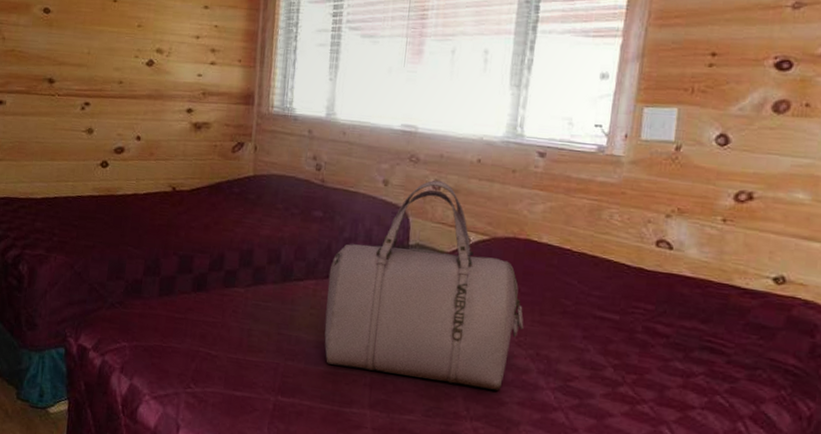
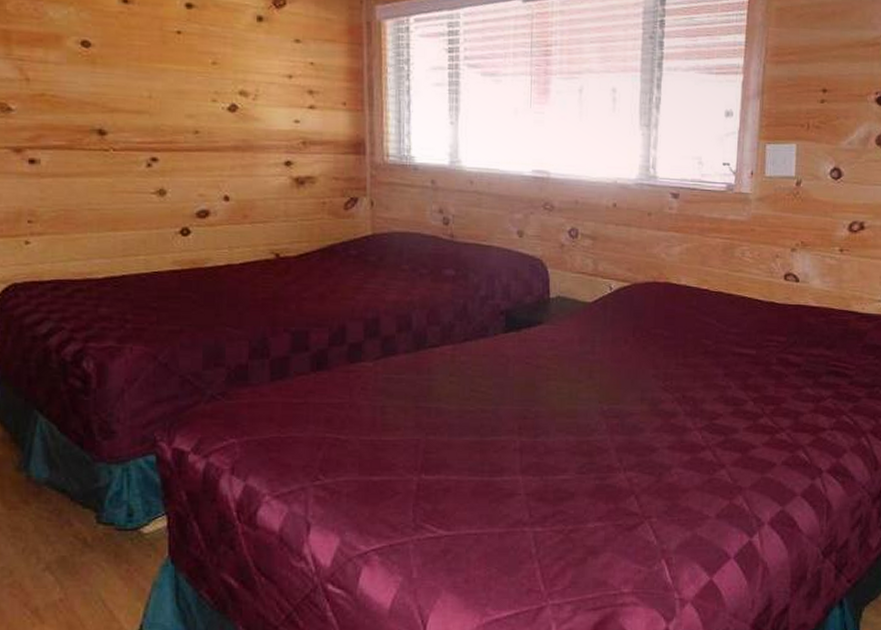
duffel bag: present [324,181,524,391] -> none [466,229,669,437]

